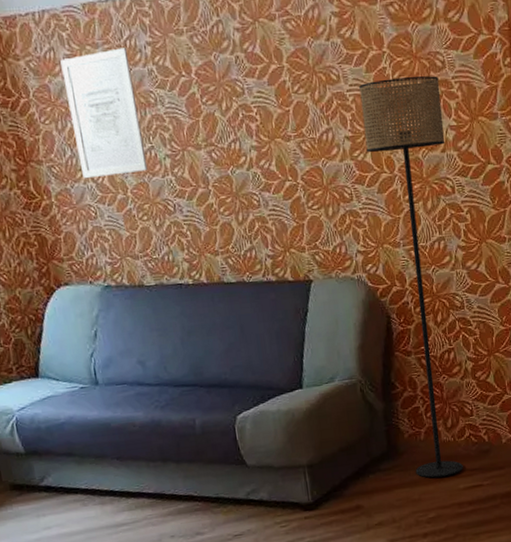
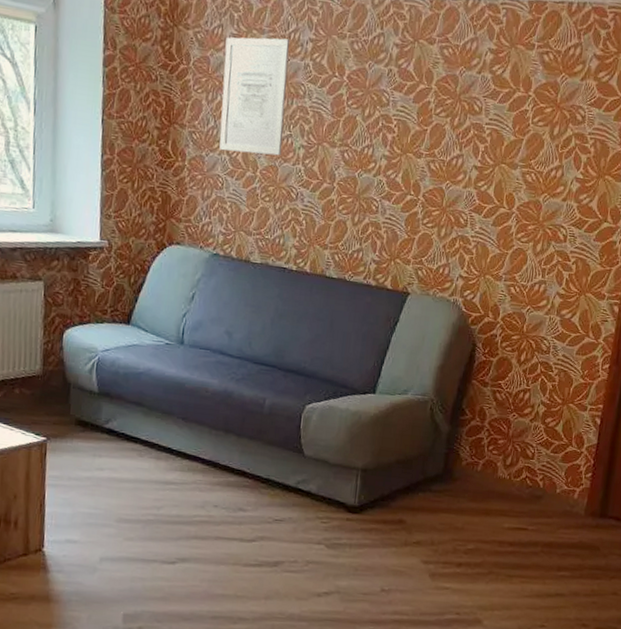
floor lamp: present [359,76,463,478] -> none [464,120,576,513]

